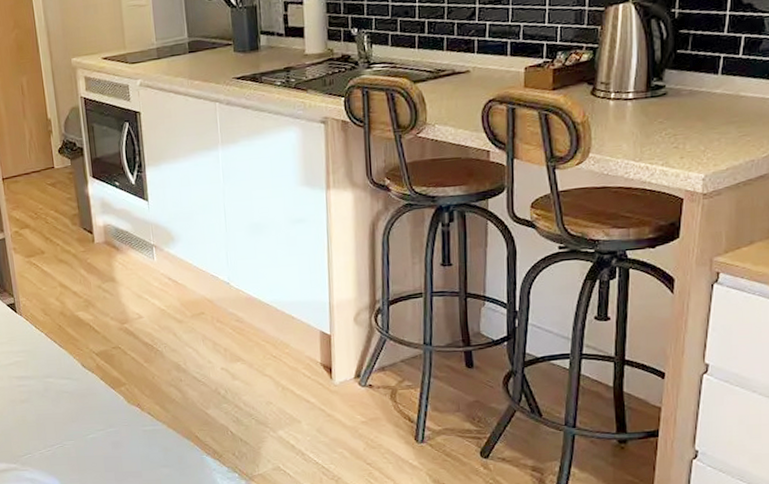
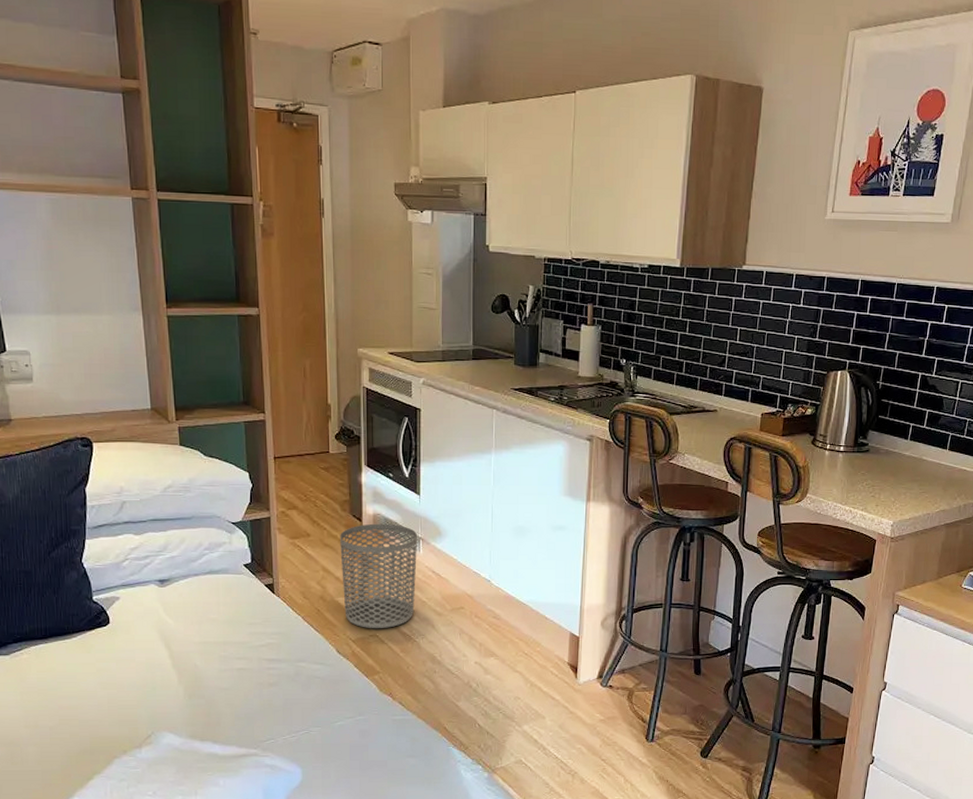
waste bin: none [73,233,154,341] -> present [340,523,418,629]

